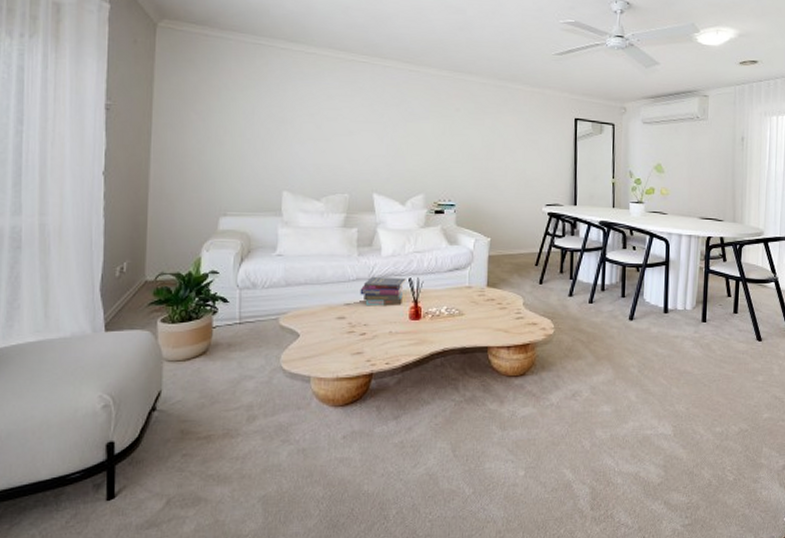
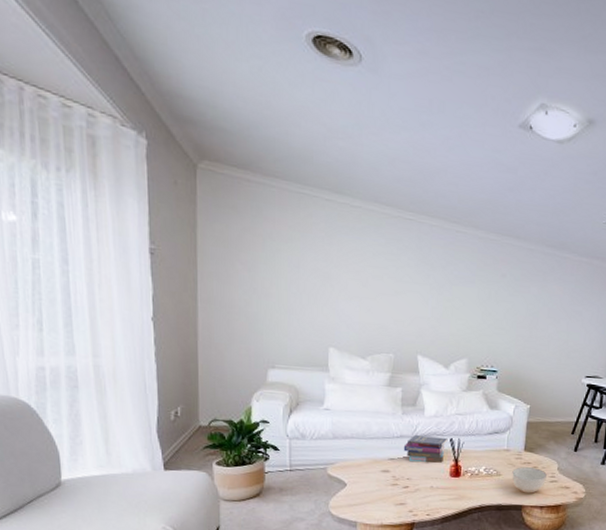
bowl: none [475,304,512,333] -> present [512,467,547,494]

